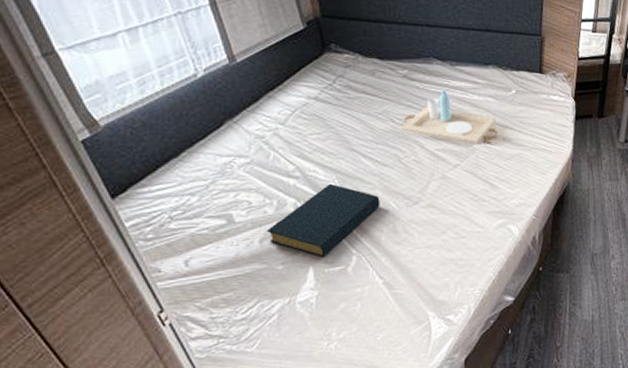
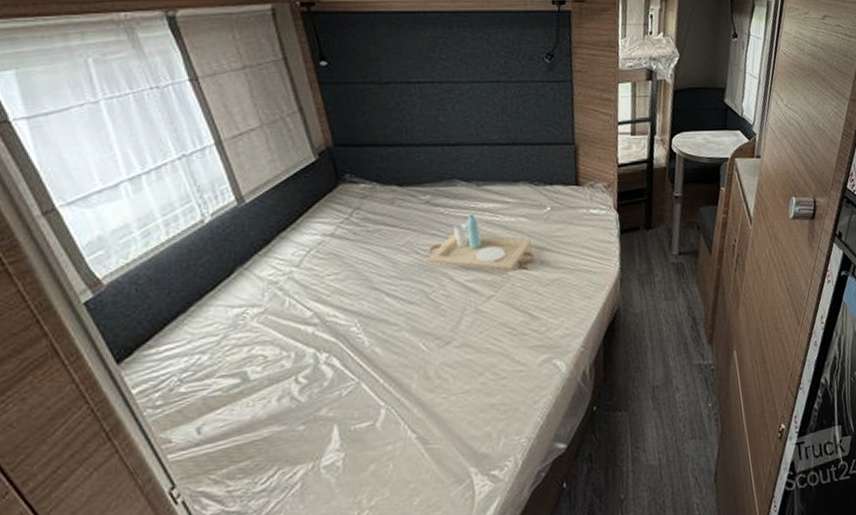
hardback book: present [266,183,380,258] -> none [284,328,408,414]

